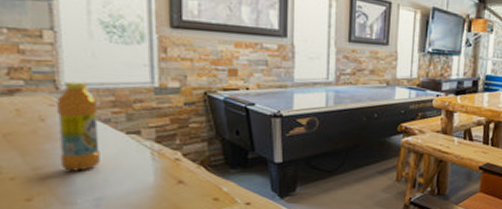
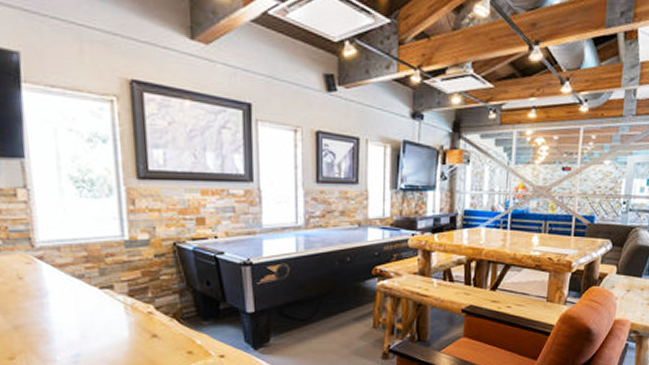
bottle: present [55,80,100,171] -> none [32,237,77,328]

